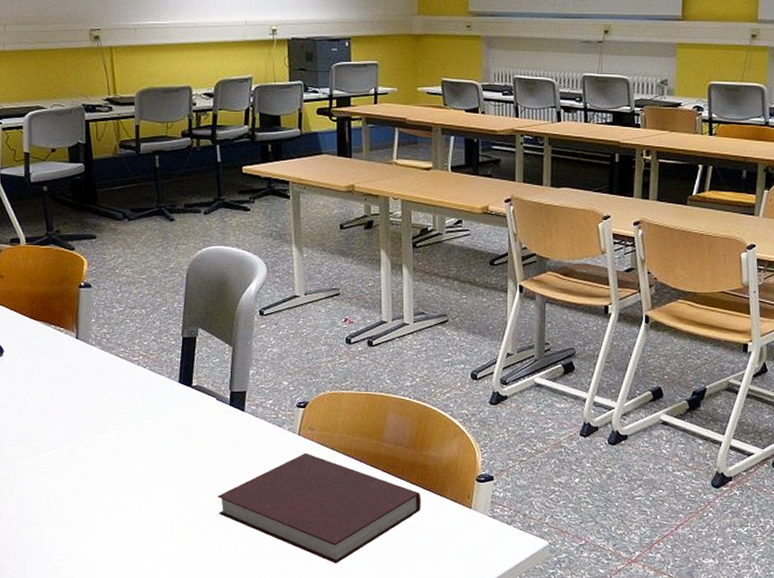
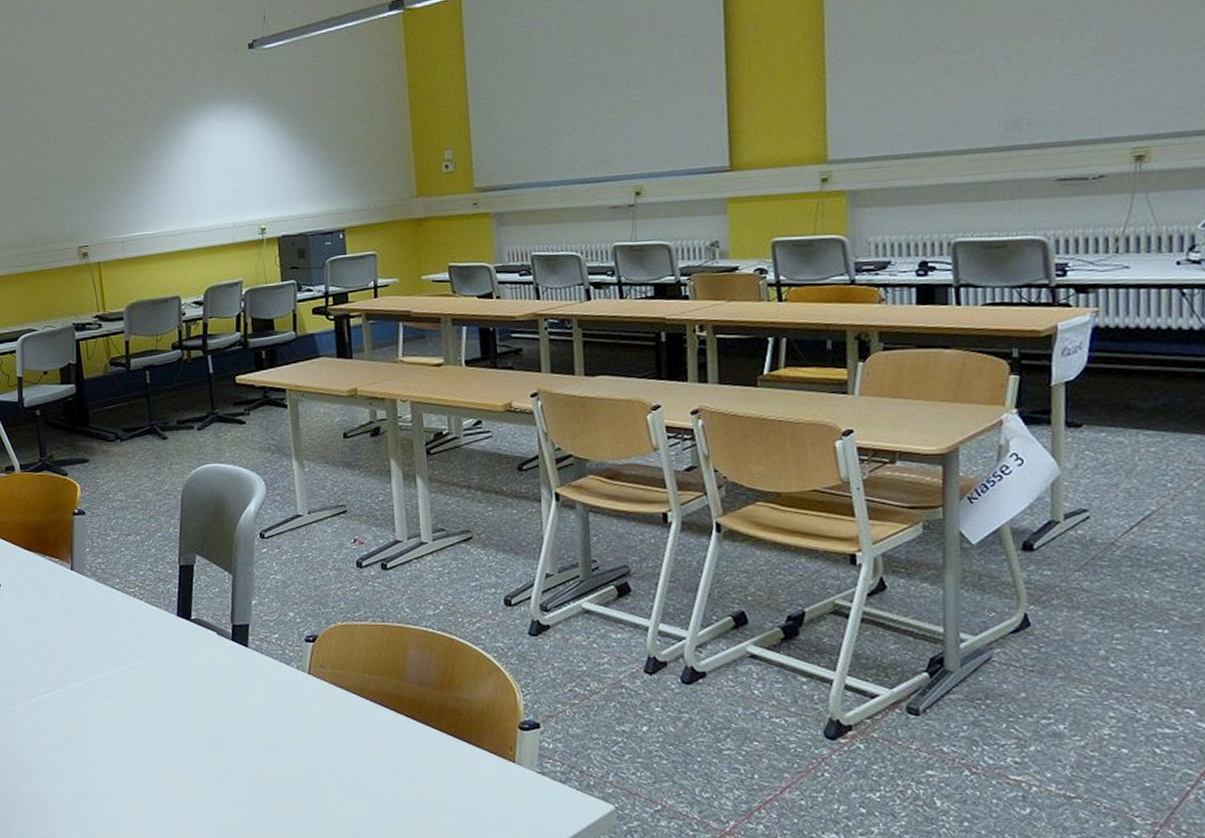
notebook: present [217,452,421,563] -> none [221,694,455,826]

